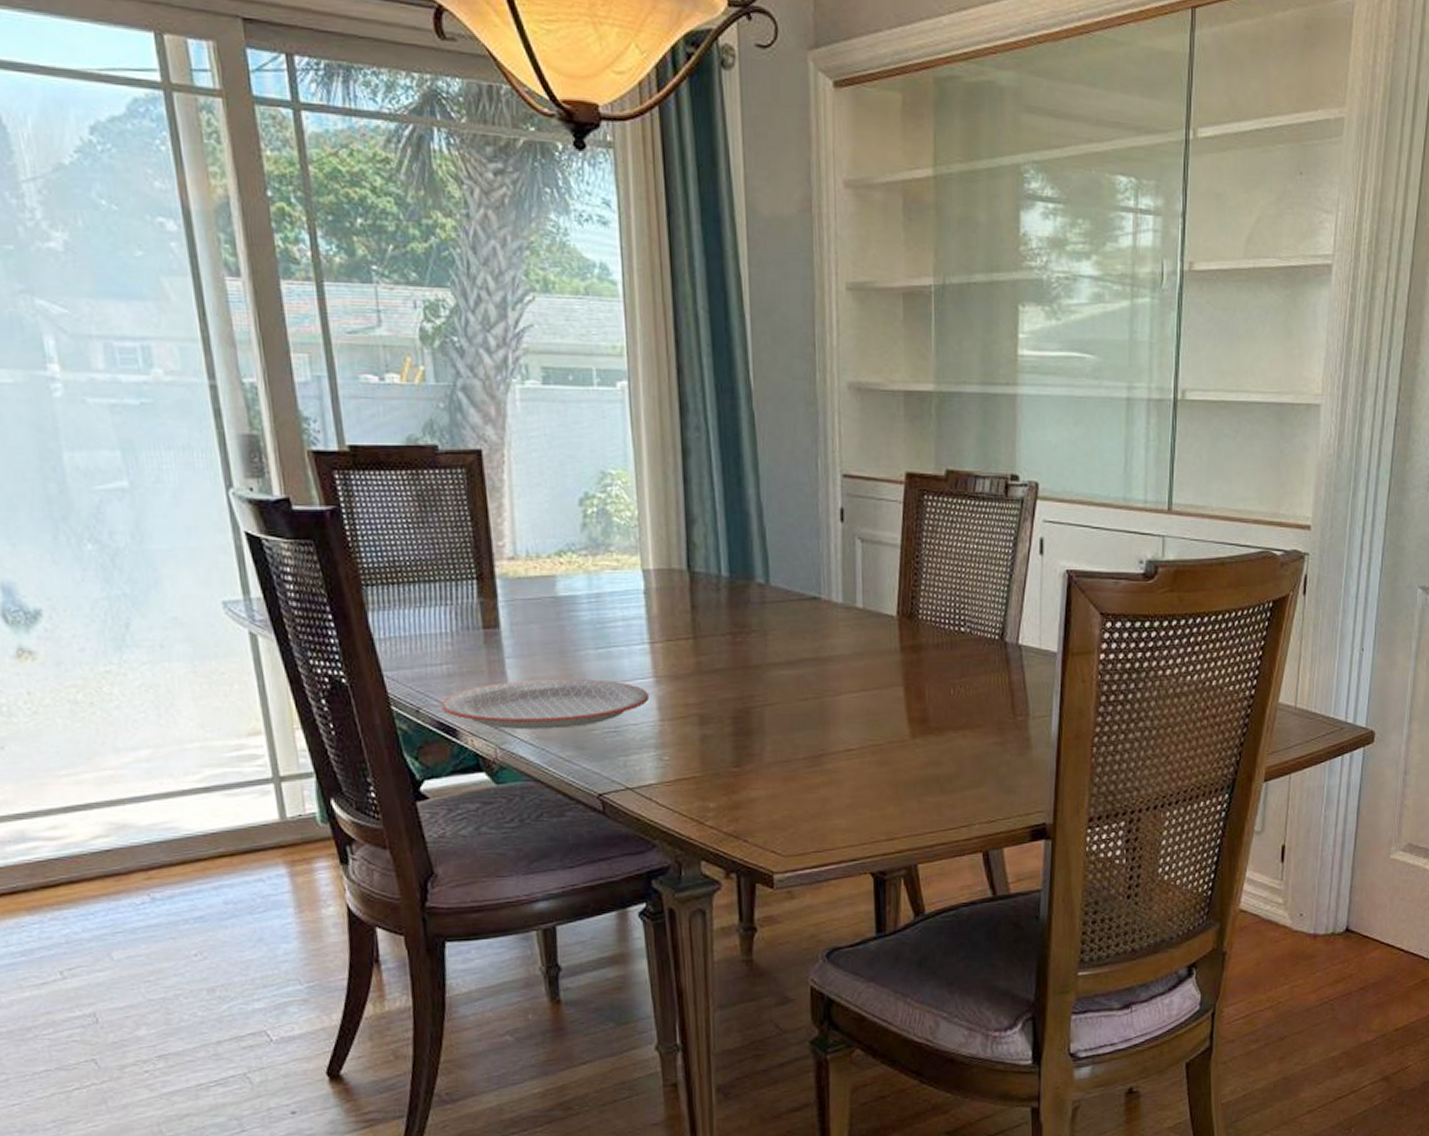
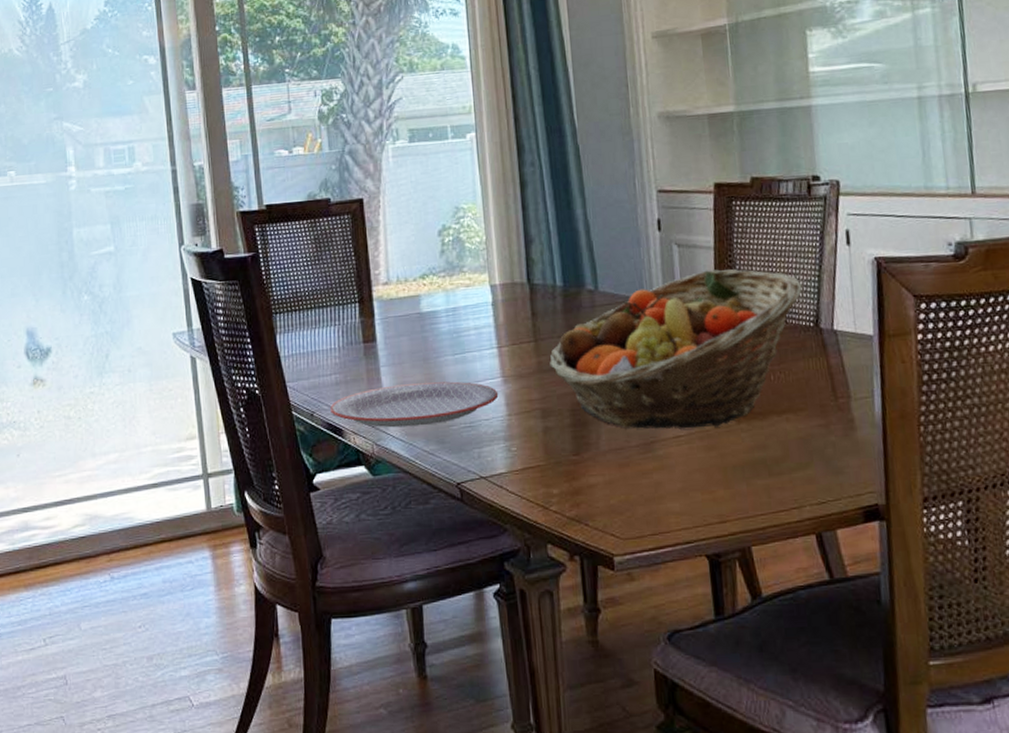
fruit basket: none [710,570,991,742] -> present [549,269,803,429]

